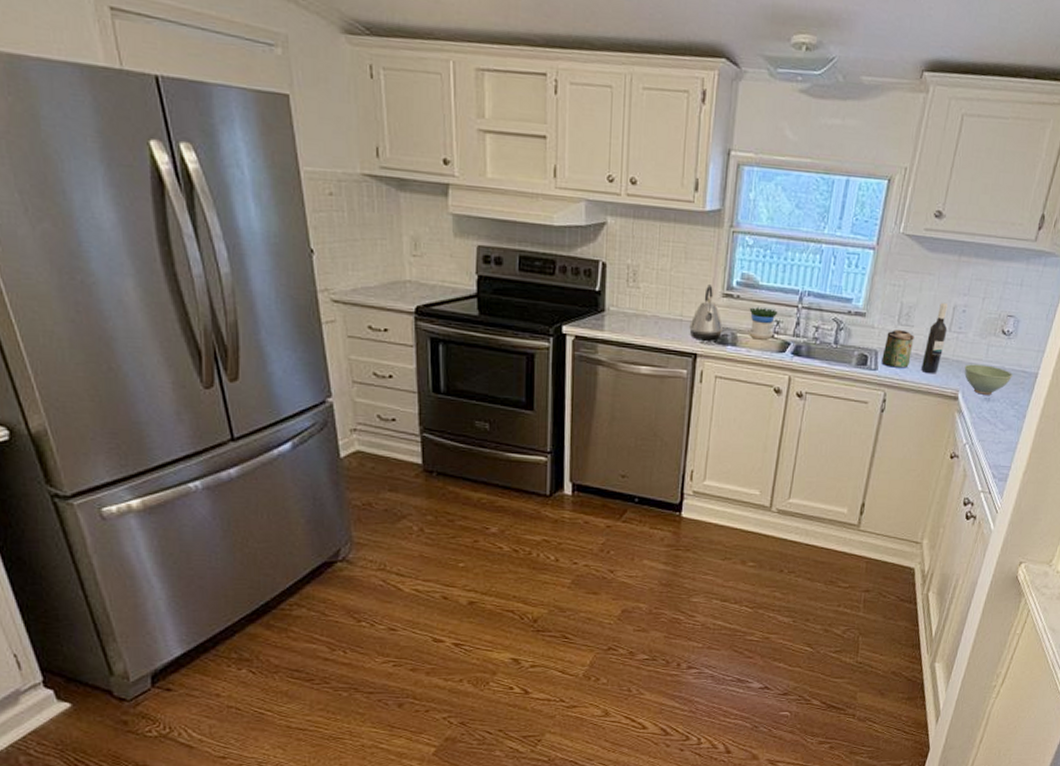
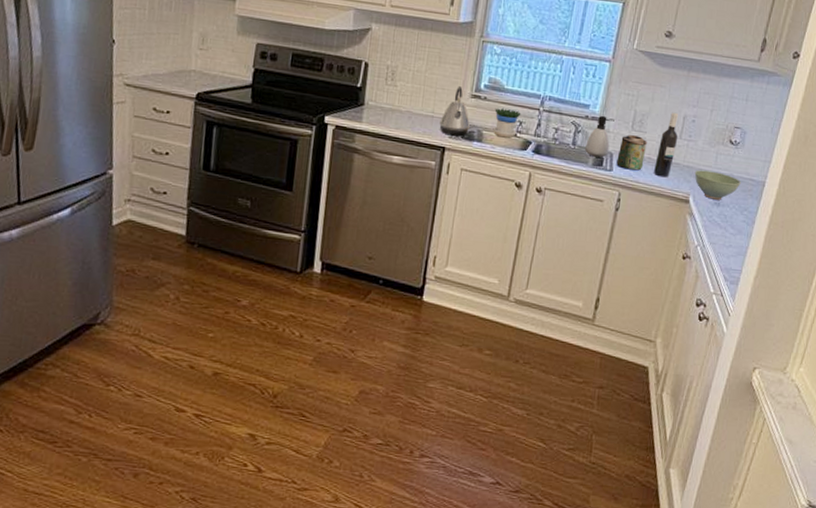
soap dispenser: none [848,309,879,356] -> present [585,115,615,158]

